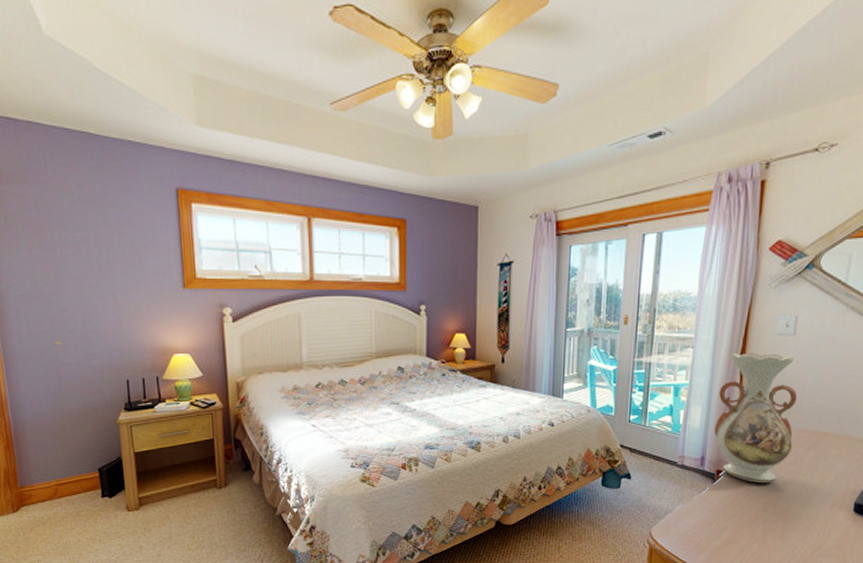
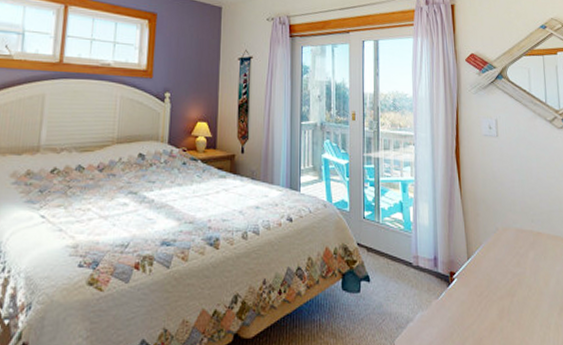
vase: present [714,352,798,482] -> none [442,151,513,286]

